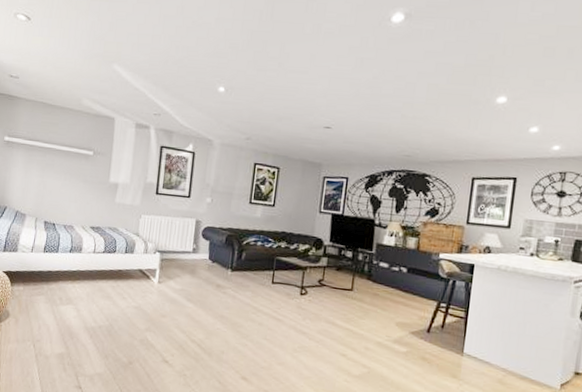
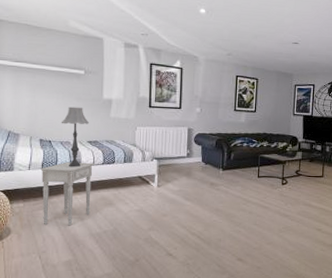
nightstand: none [40,247,95,316] -> present [41,162,94,226]
table lamp: none [66,189,94,254] -> present [61,106,90,168]

